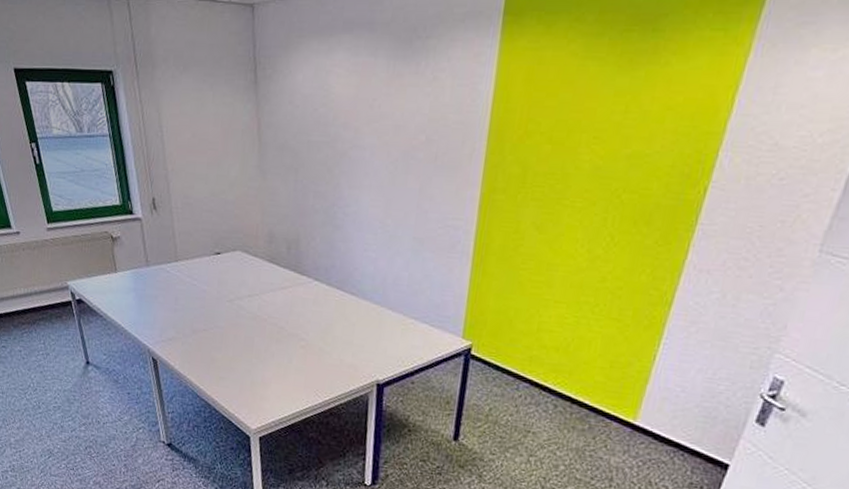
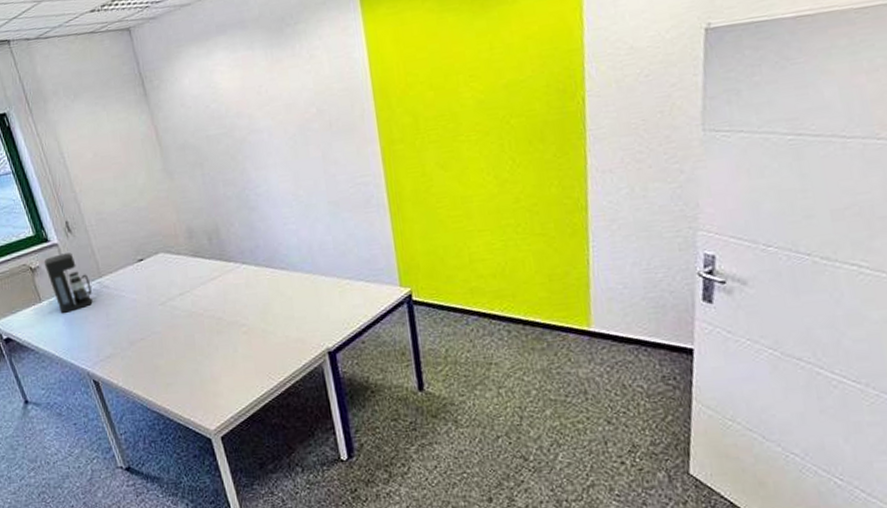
coffee maker: none [125,229,166,288] -> present [43,252,93,313]

